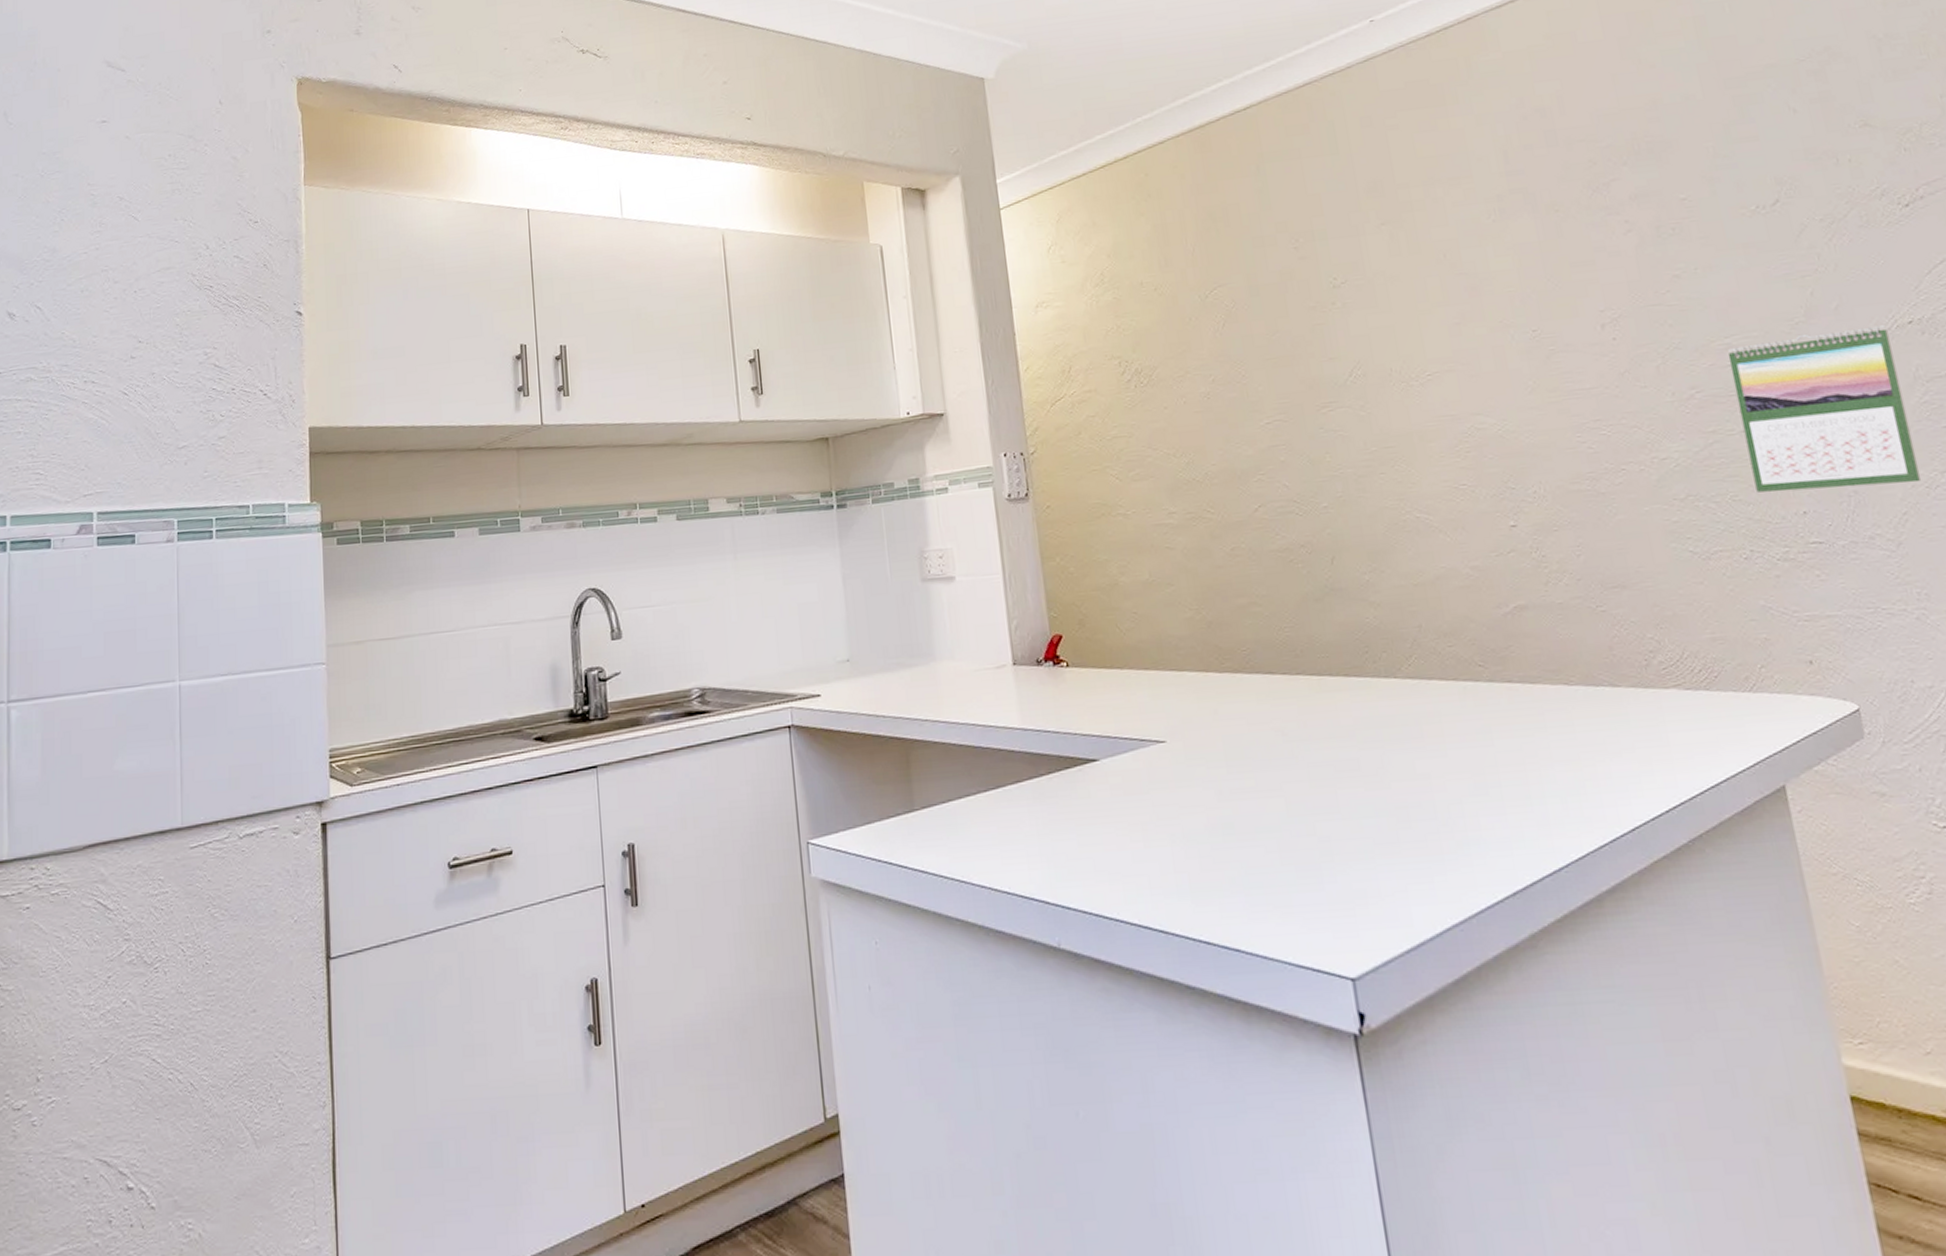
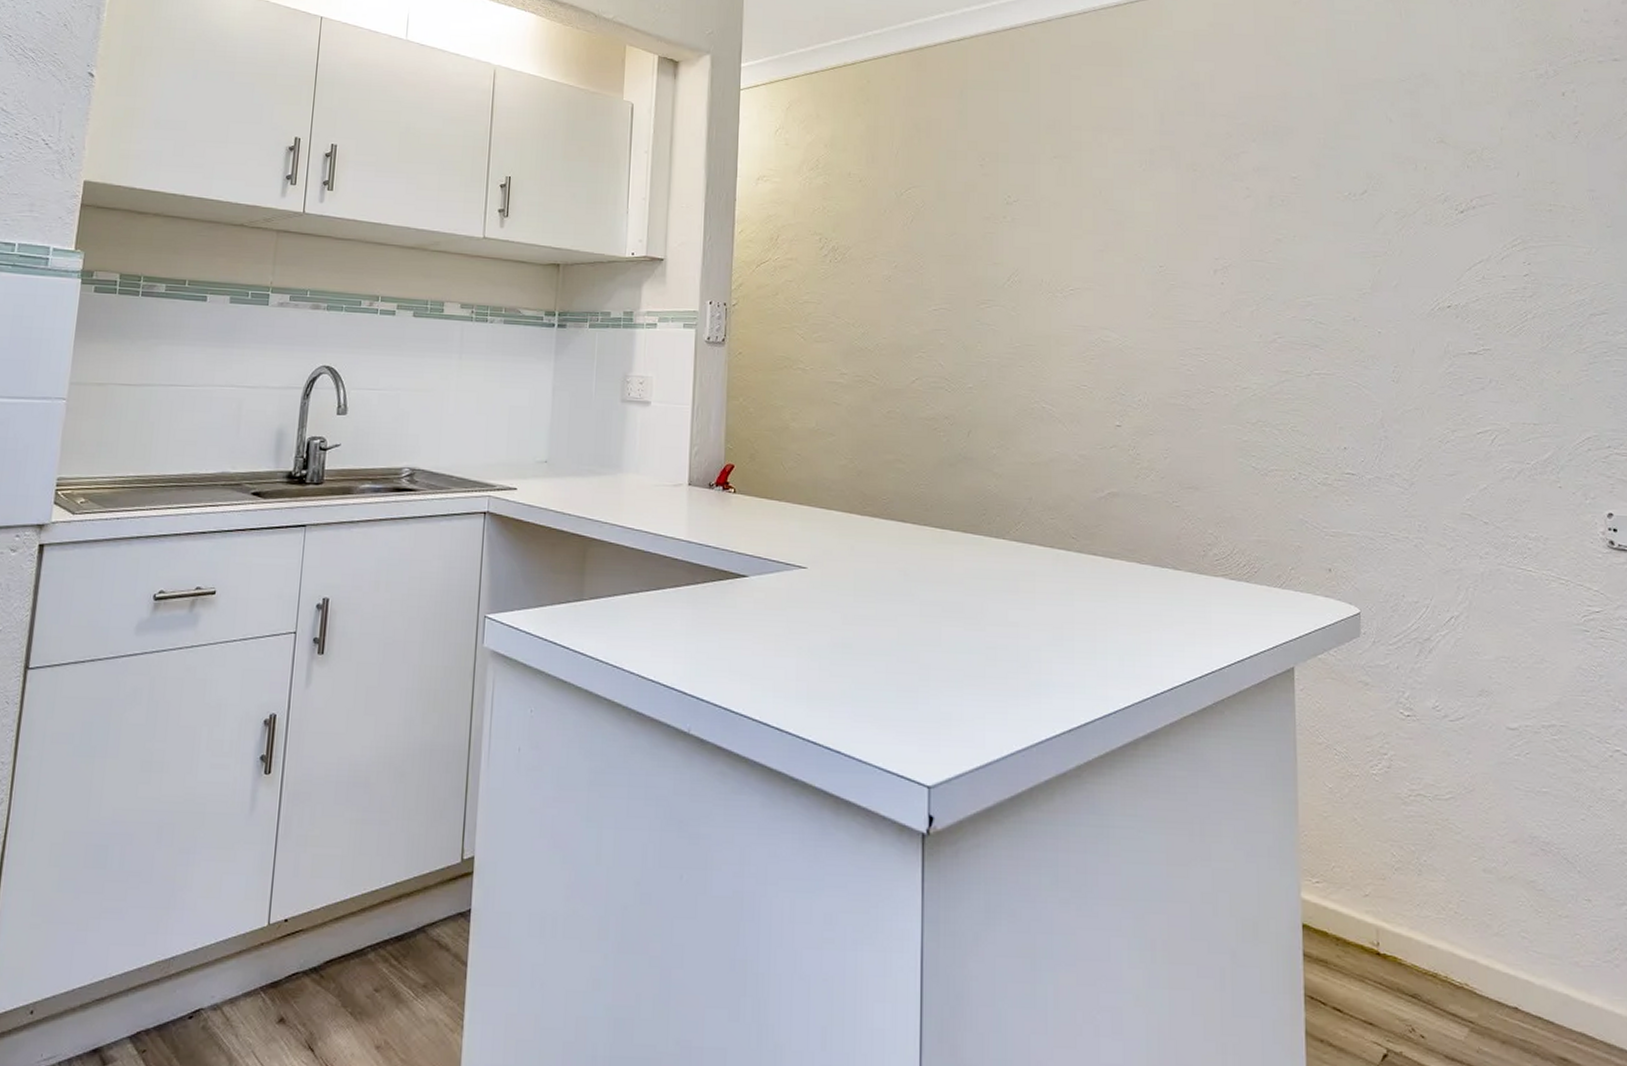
calendar: present [1727,325,1922,492] -> none [1307,303,1437,436]

